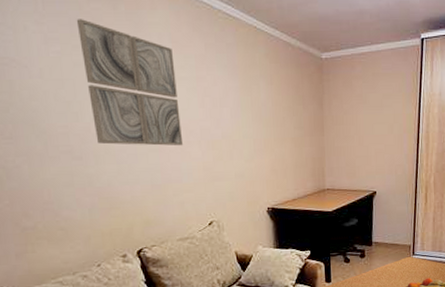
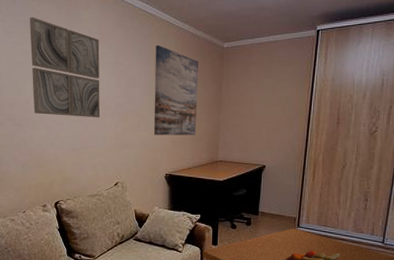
wall art: none [242,56,298,164] -> present [153,45,198,135]

